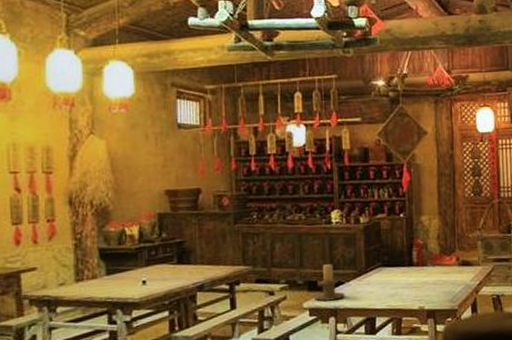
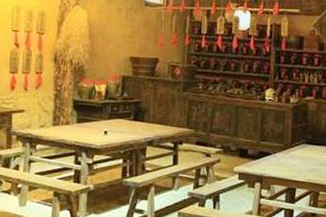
candle holder: present [313,264,345,302] -> none [243,136,271,168]

